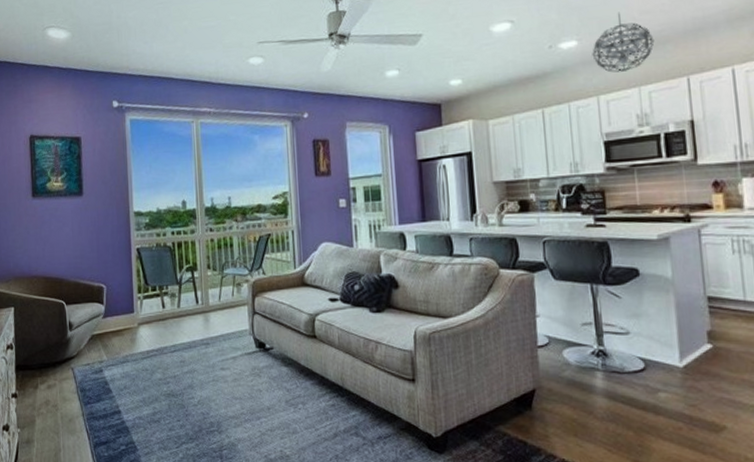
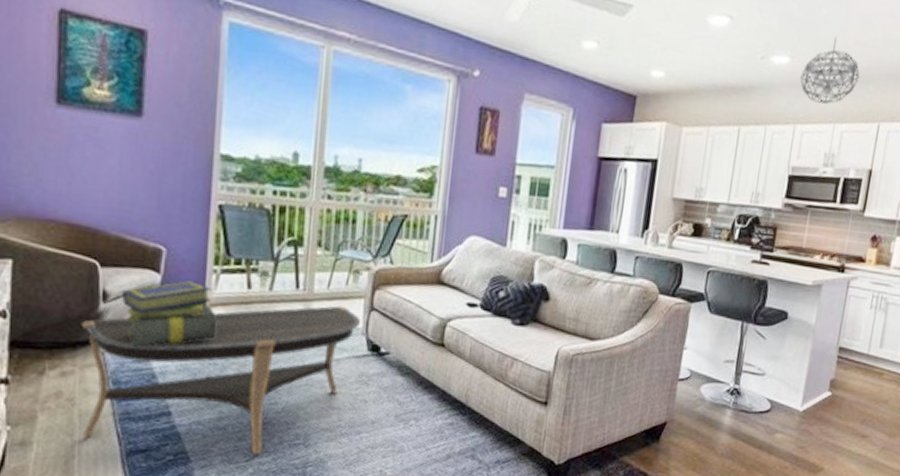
coffee table: none [57,313,247,442] -> present [81,305,360,455]
stack of books: none [81,308,144,362] -> present [122,280,216,347]

